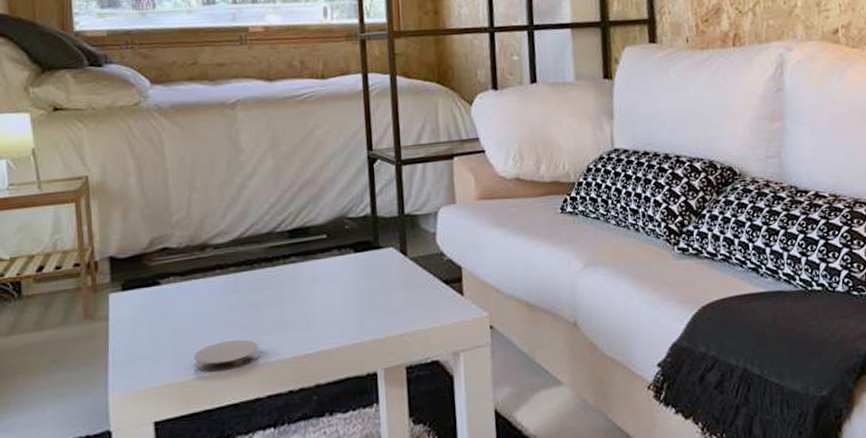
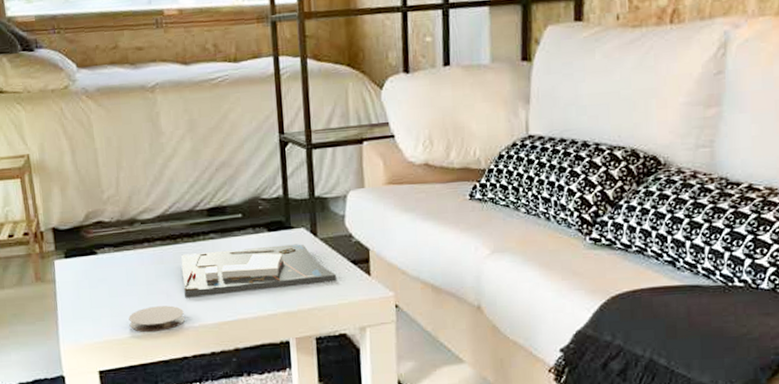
board game: none [257,264,428,330] -> present [180,244,336,298]

